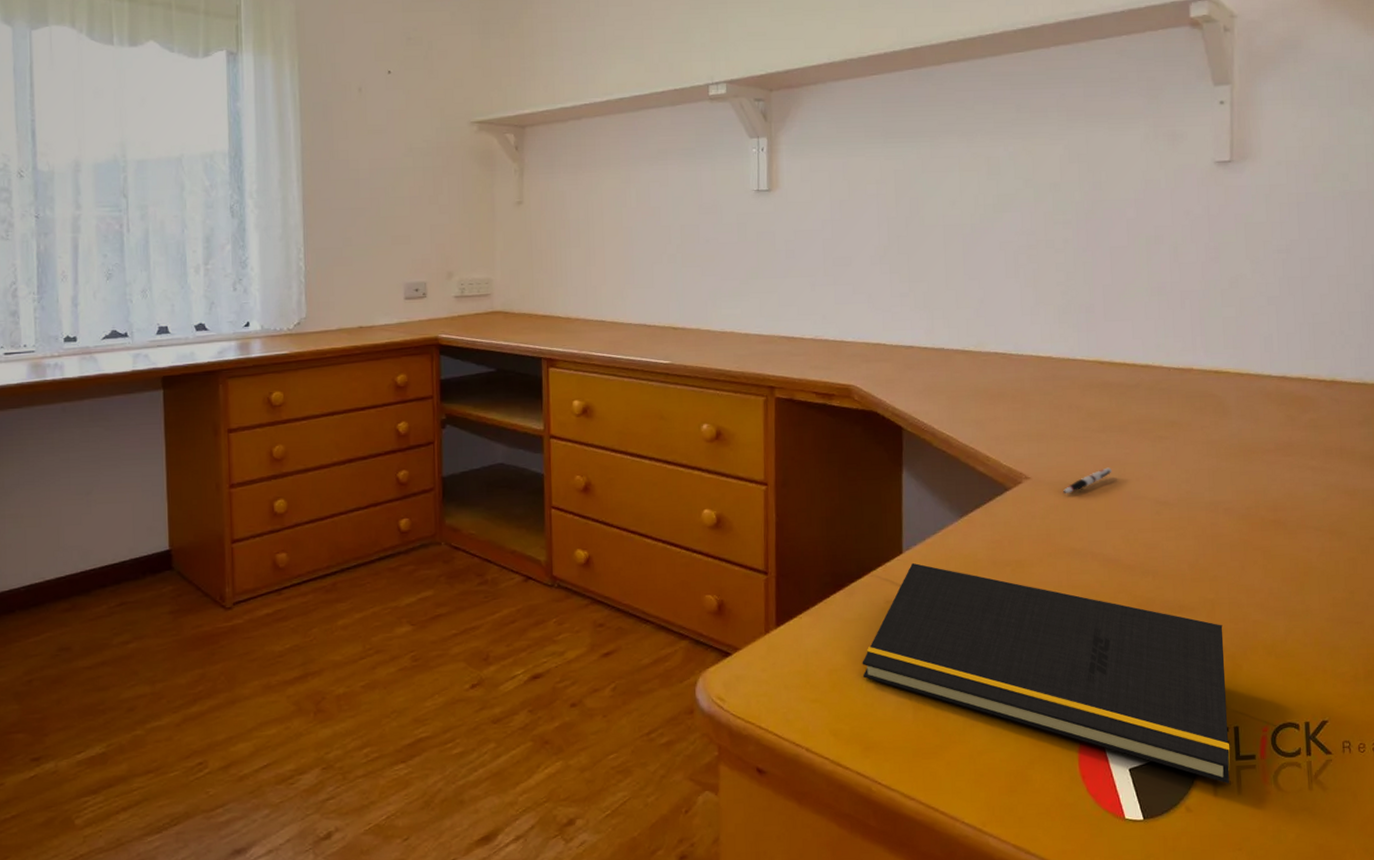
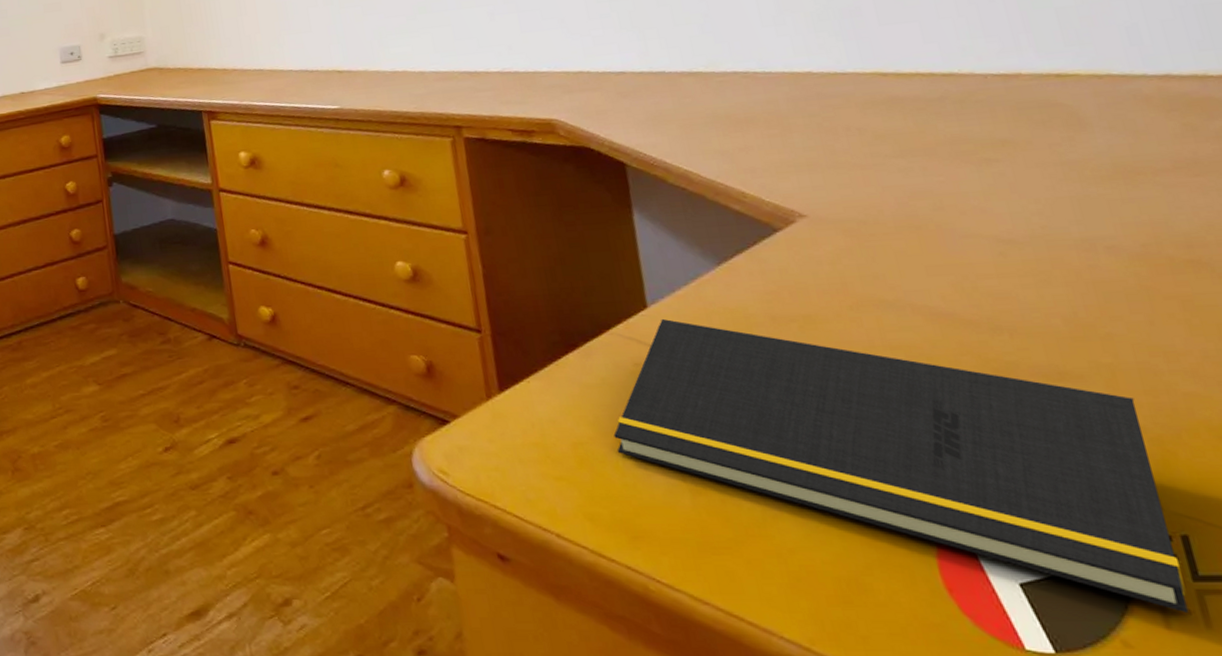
pen: present [1062,467,1112,494] -> none [855,199,923,234]

